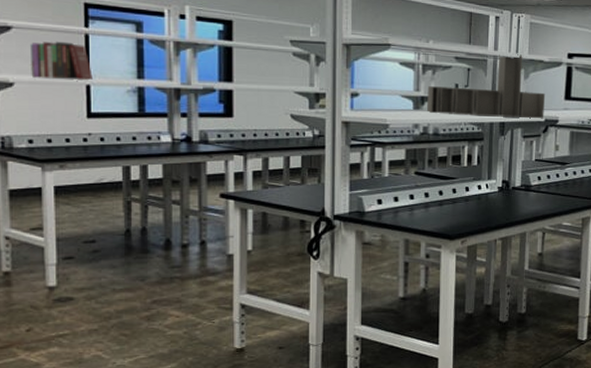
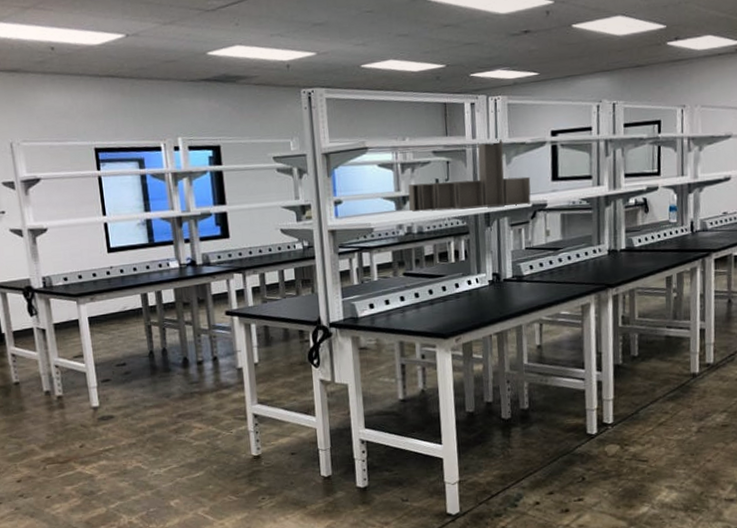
books: present [29,41,93,81] -> none [56,185,109,222]

